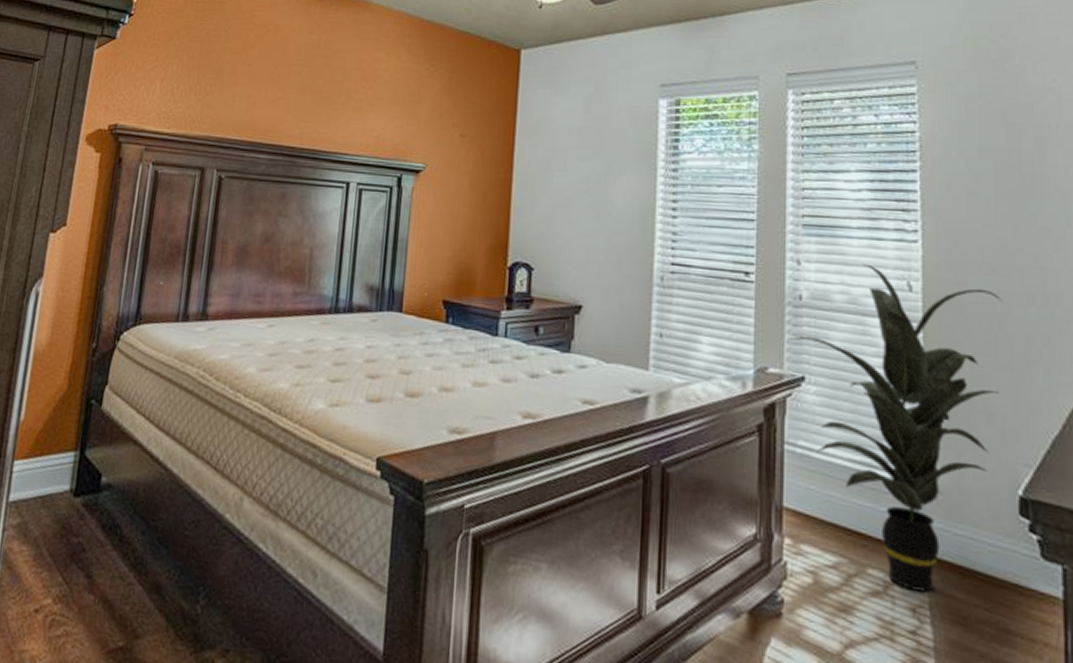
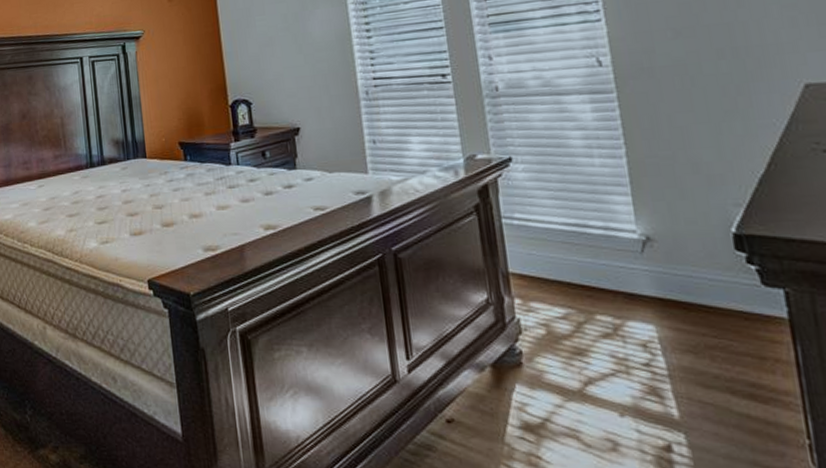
indoor plant: present [791,263,1002,593] -> none [493,48,700,329]

